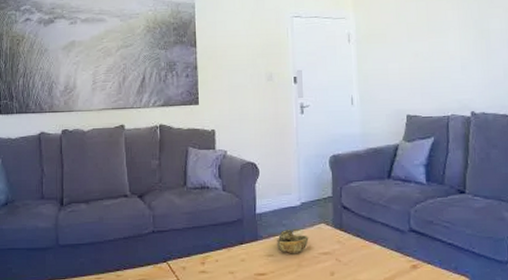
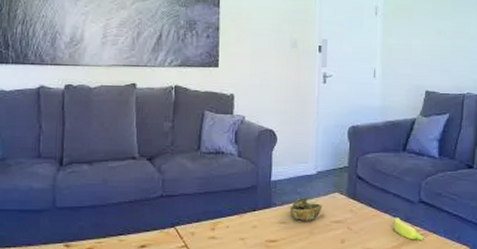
banana: none [383,248,419,271] -> present [393,217,425,240]

